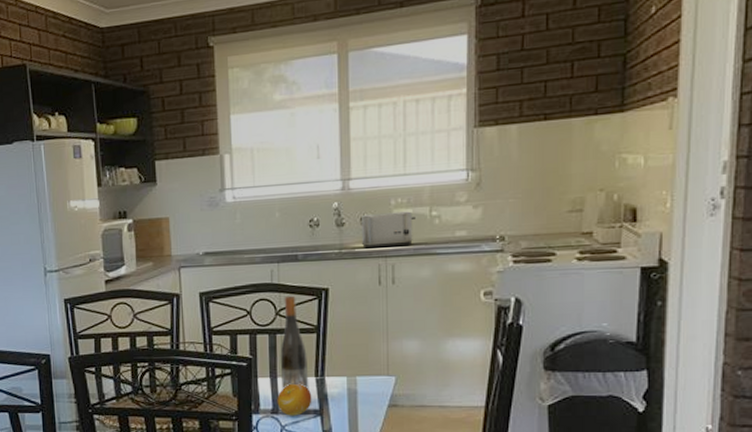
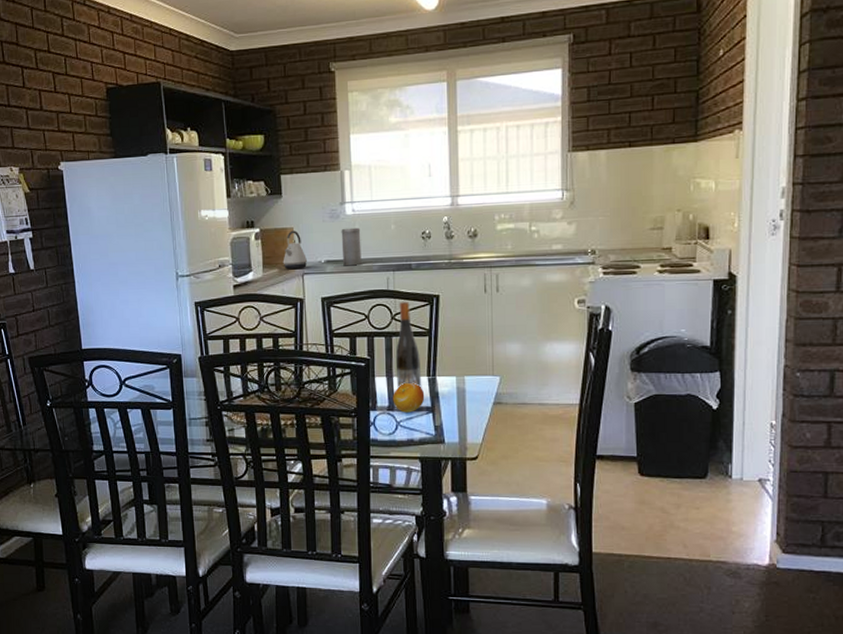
kettle: none [157,220,185,263] -> present [283,230,308,270]
canister: none [221,216,243,258] -> present [341,227,362,266]
toaster: present [362,211,416,249] -> none [469,226,517,259]

